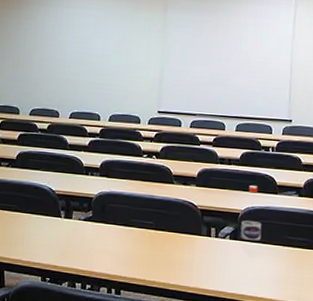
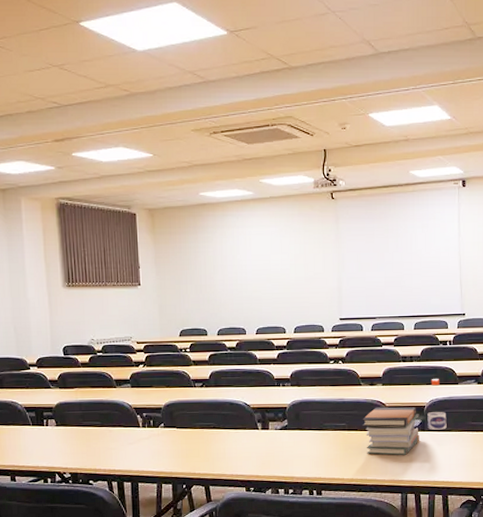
book stack: none [170,208,233,263] -> present [362,407,419,455]

